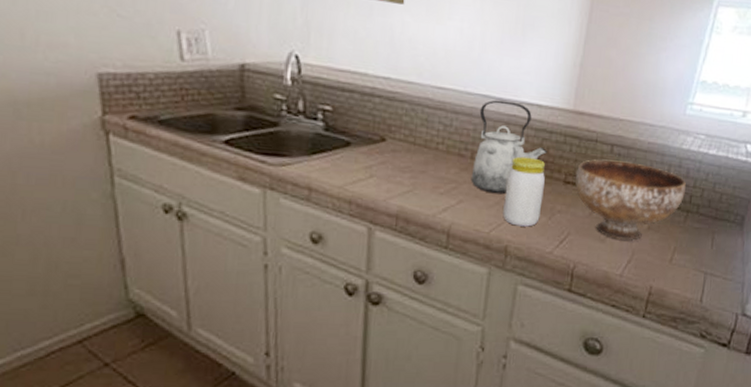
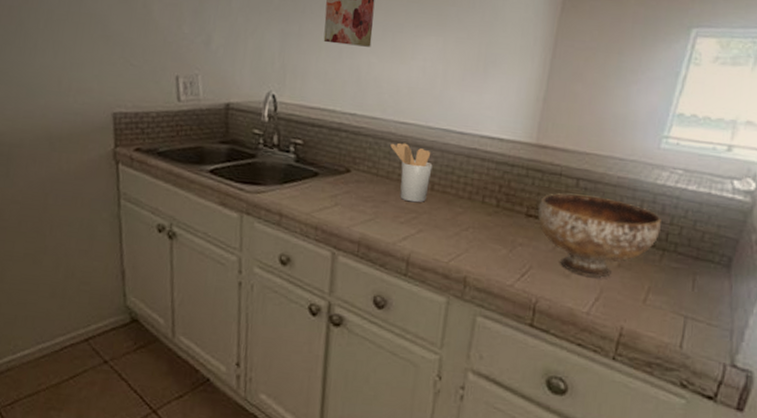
utensil holder: none [428,109,472,172] -> present [390,143,433,203]
kettle: present [471,100,547,195] -> none [430,134,508,226]
jar: present [503,156,545,227] -> none [462,188,506,259]

